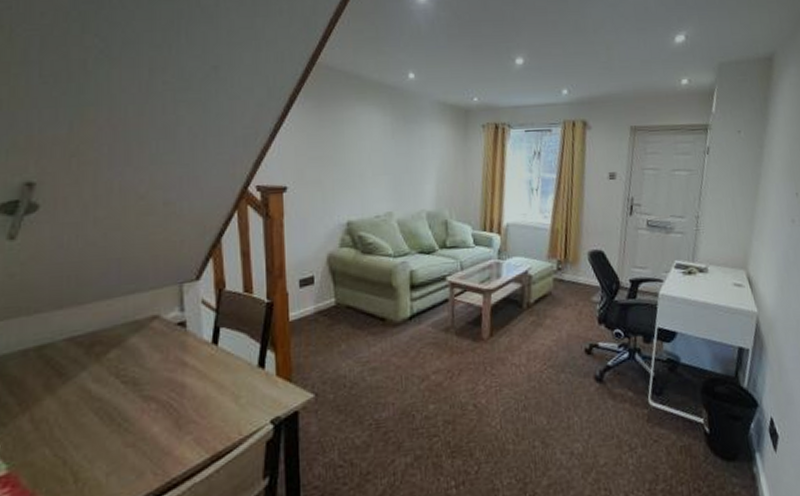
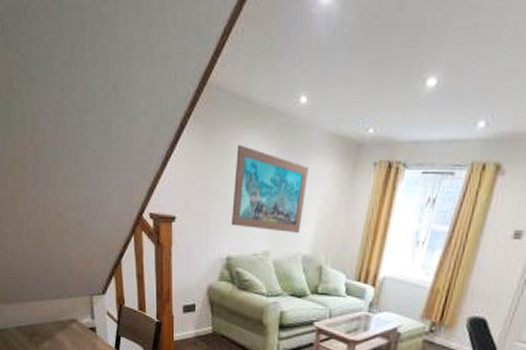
wall art: none [349,115,424,192] -> present [232,144,308,233]

